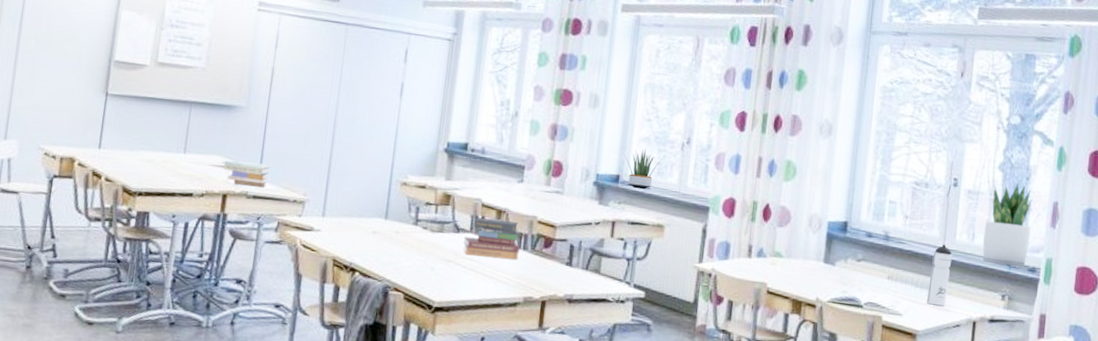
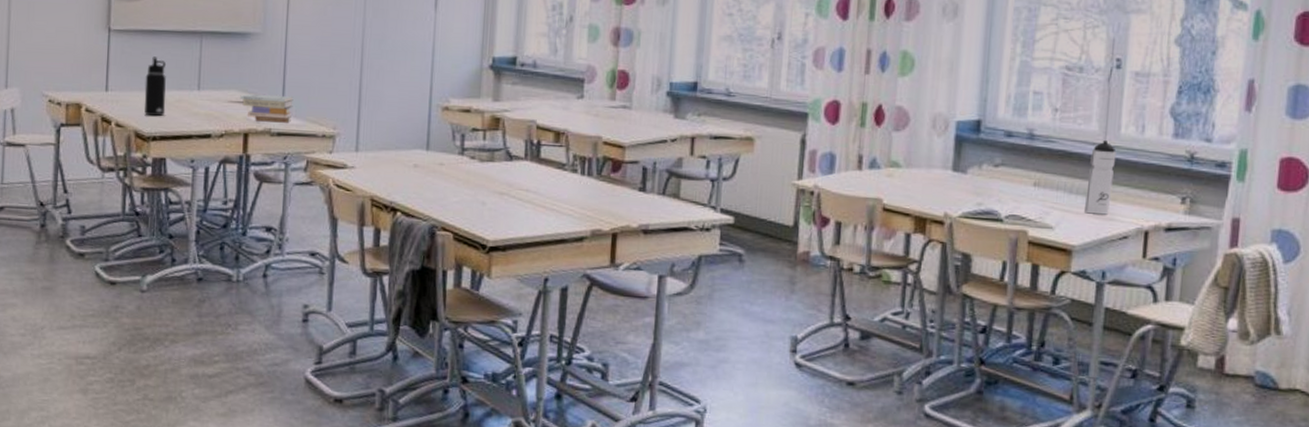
water bottle: none [133,120,156,174] -> present [144,56,166,116]
books: present [463,217,520,261] -> none [517,141,583,189]
potted plant: present [624,148,663,190] -> none [702,49,749,97]
planter: present [982,184,1033,268] -> none [1155,60,1220,163]

